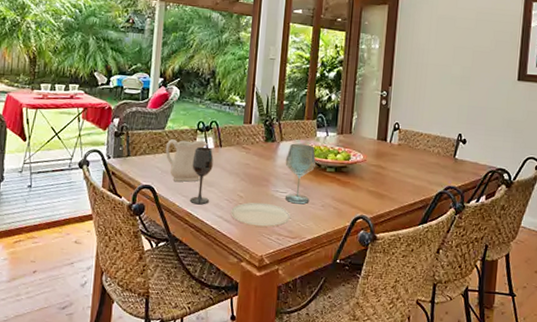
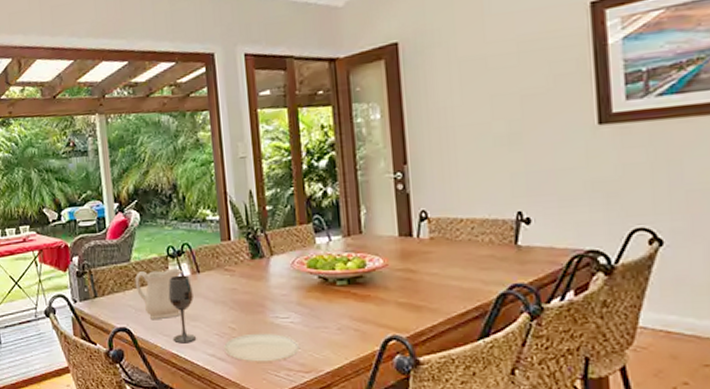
wine glass: present [284,143,317,204] -> none [280,255,322,330]

